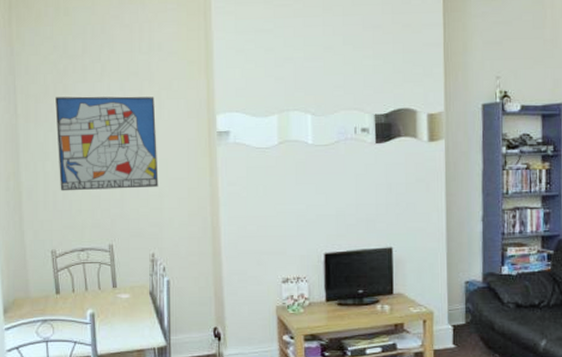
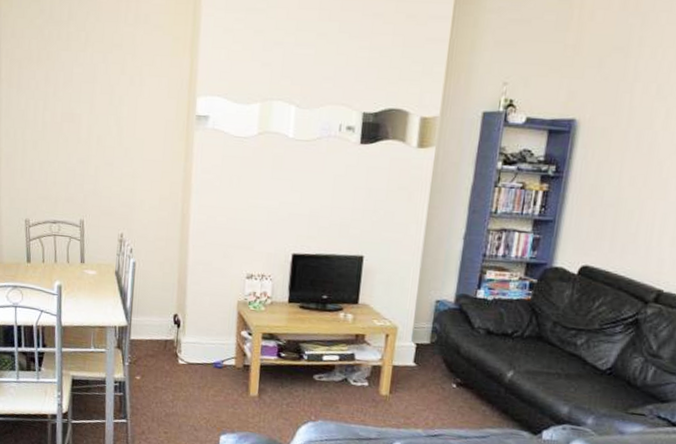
wall art: present [55,96,159,191] -> none [37,64,136,167]

